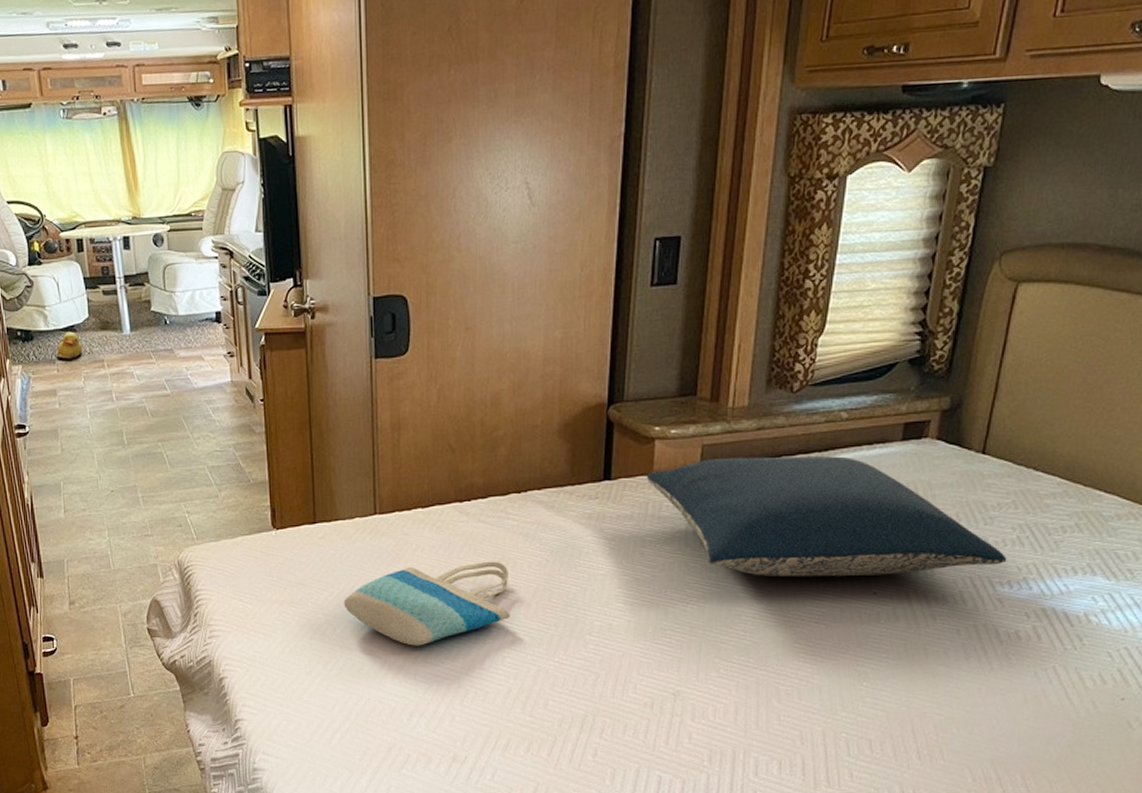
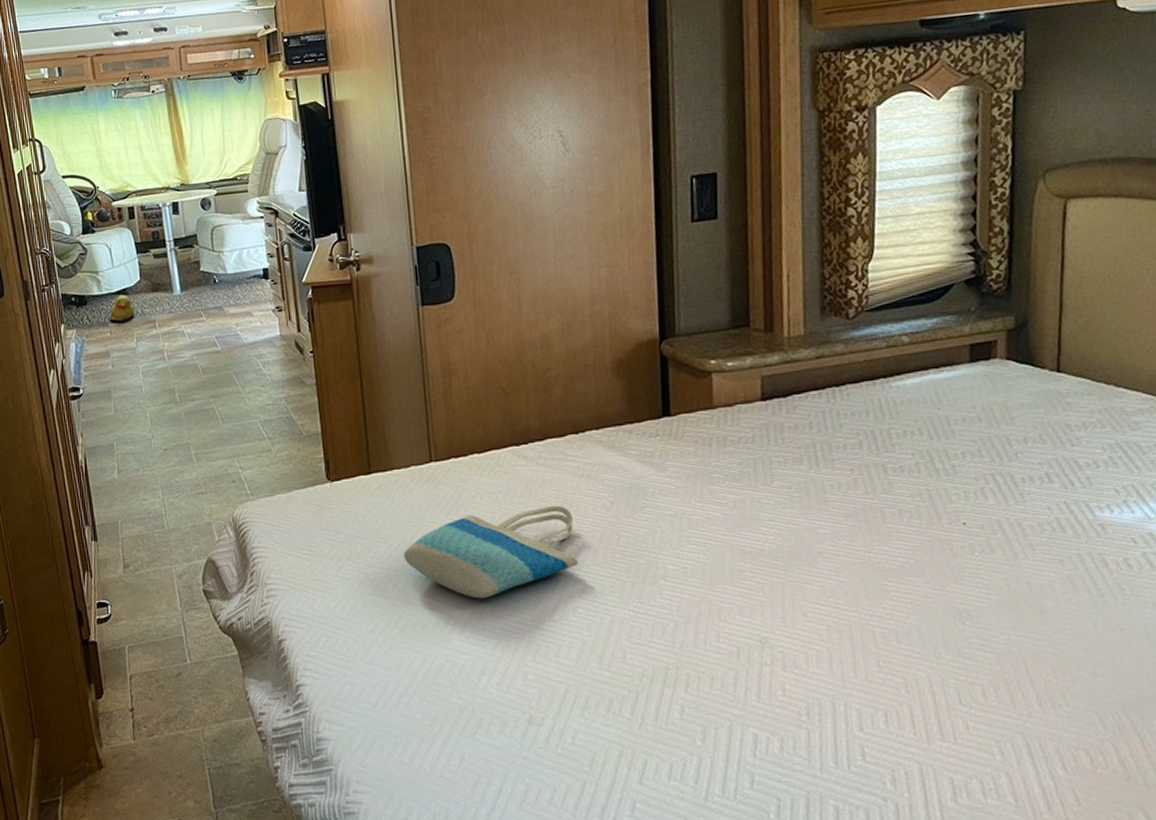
pillow: present [646,456,1007,577] -> none [706,381,1102,510]

